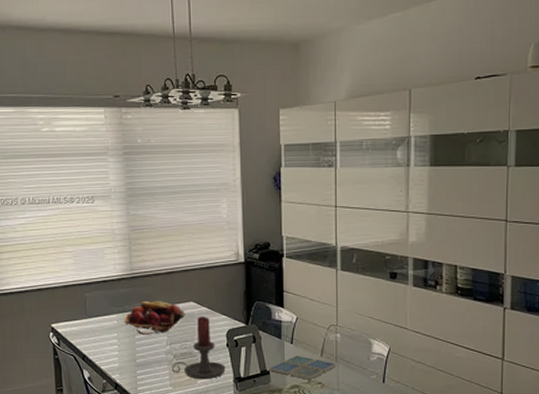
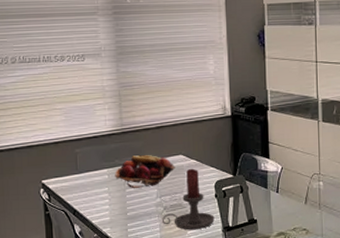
drink coaster: present [268,355,337,380] -> none [255,203,320,227]

